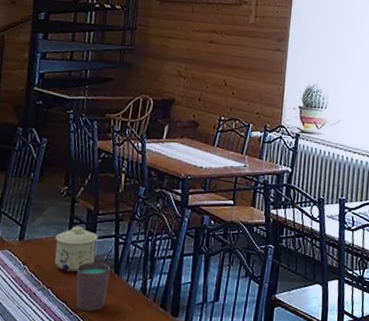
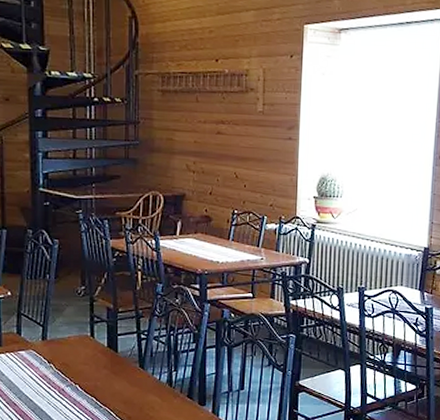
sugar bowl: present [55,226,98,271] -> none [77,324,120,367]
cup: present [76,262,110,312] -> none [101,357,134,405]

